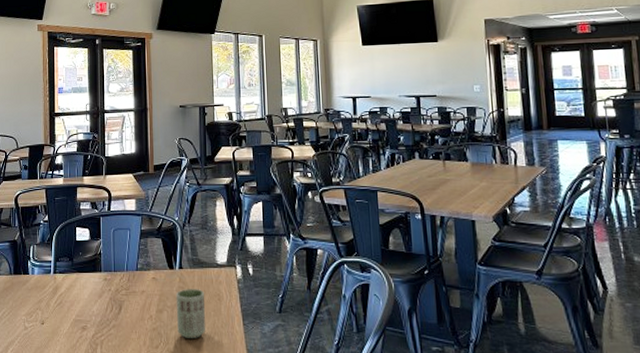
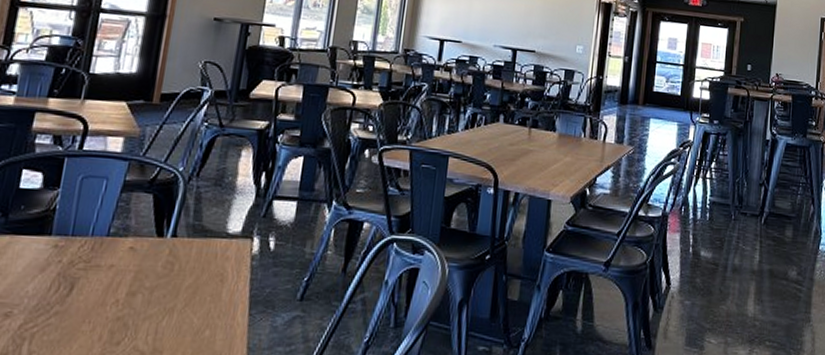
cup: present [176,289,206,338] -> none [153,264,202,332]

